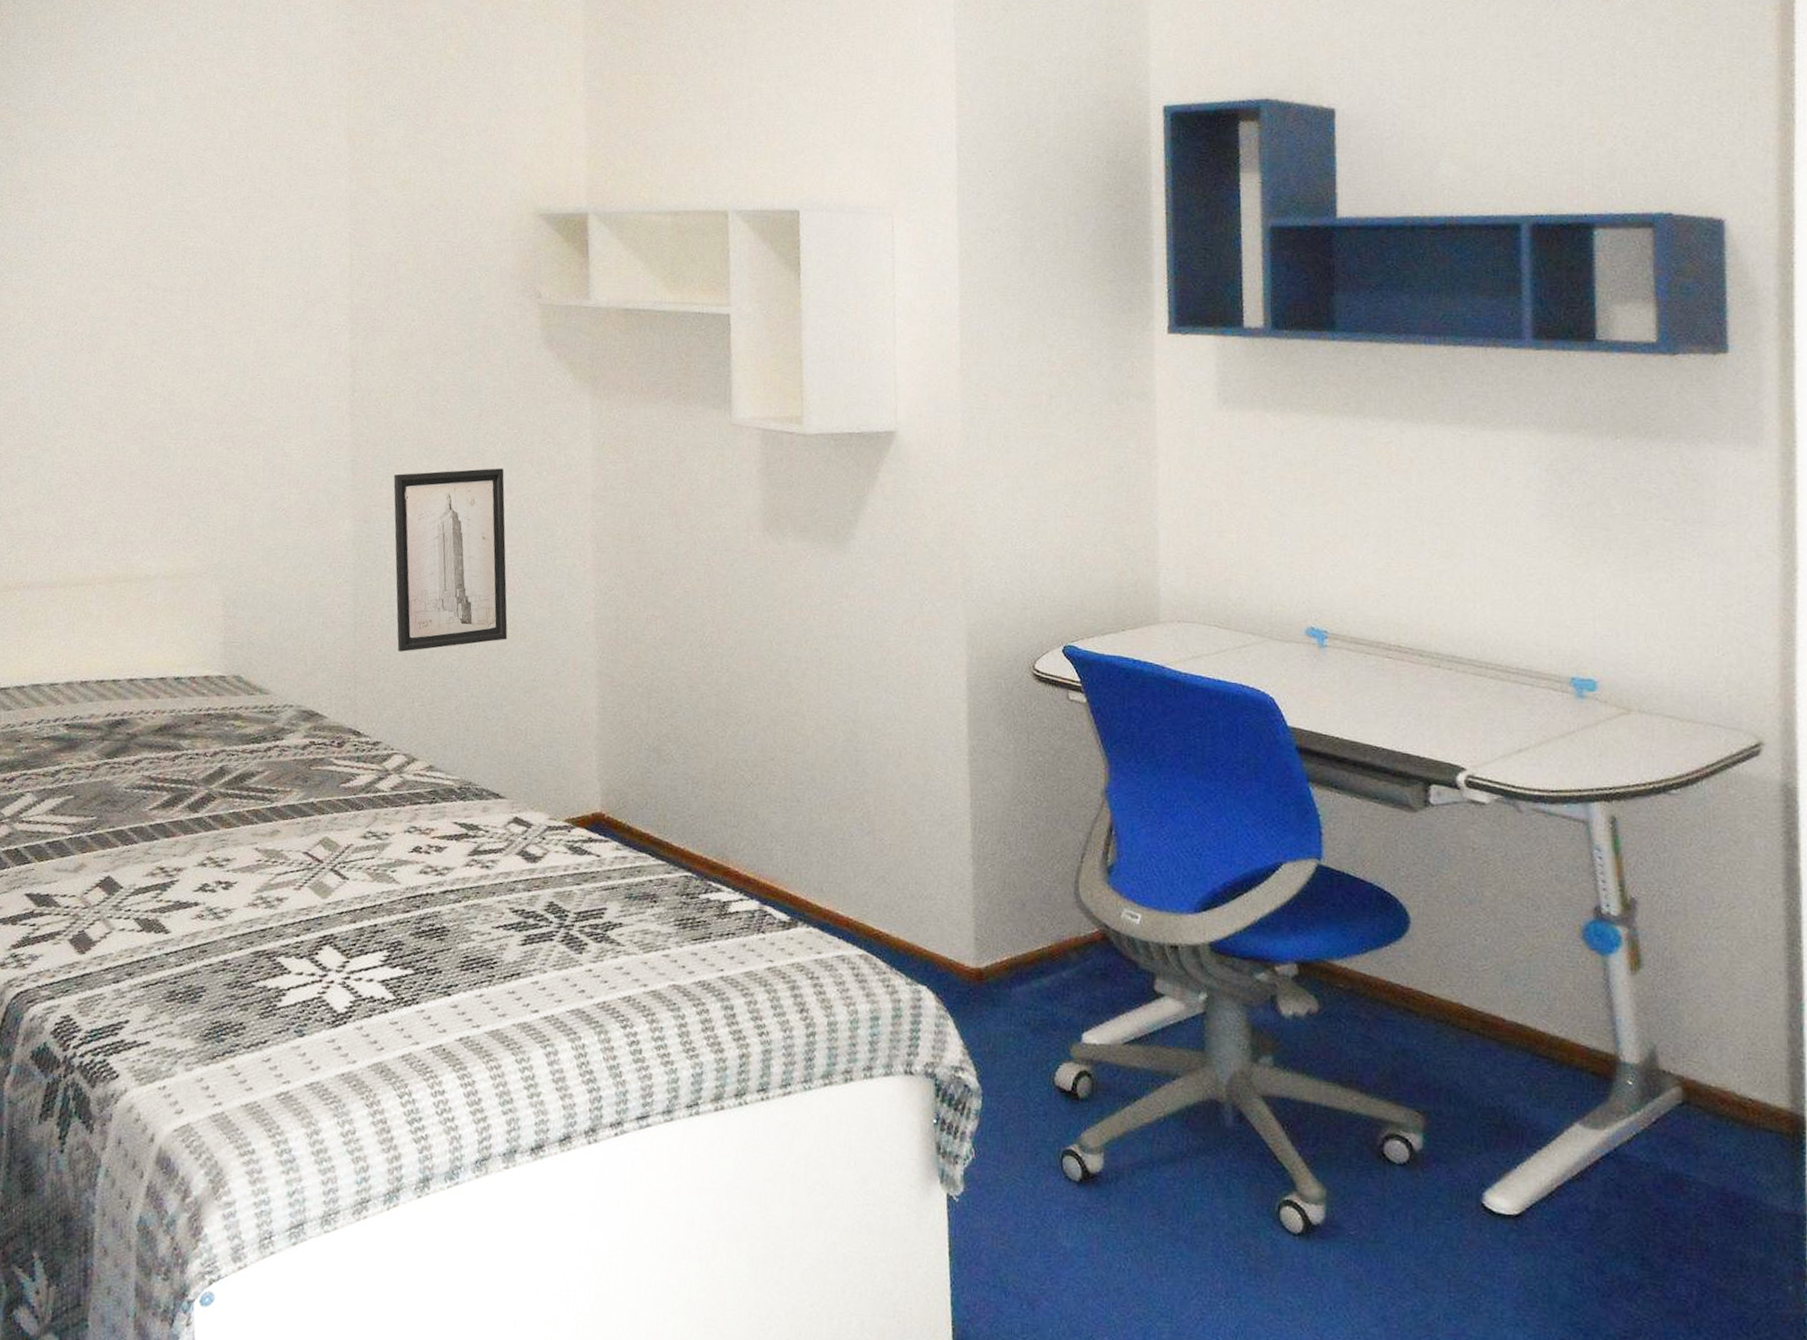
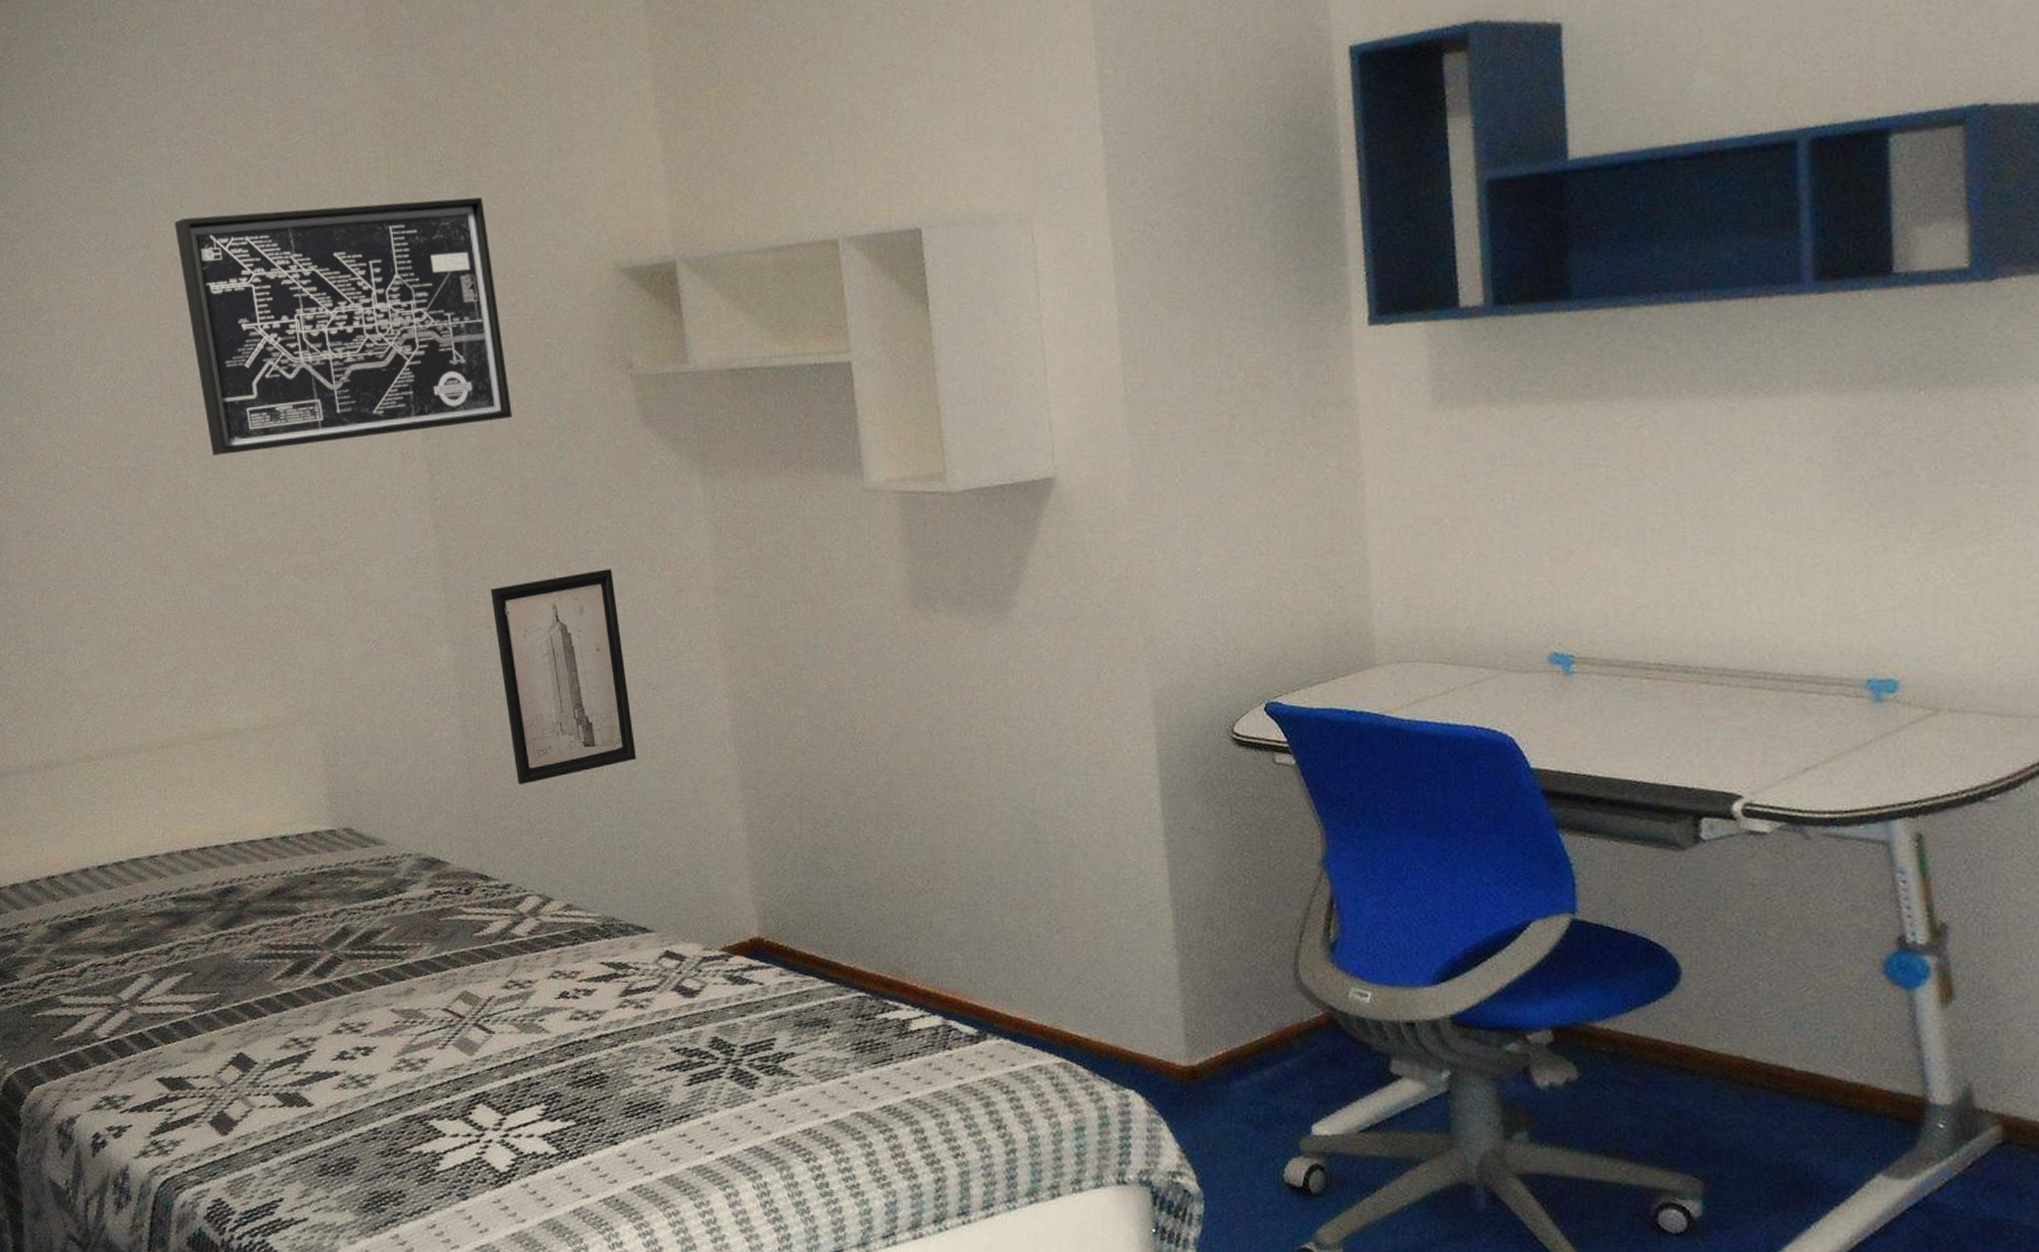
wall art: none [155,127,432,332] -> present [174,197,512,456]

